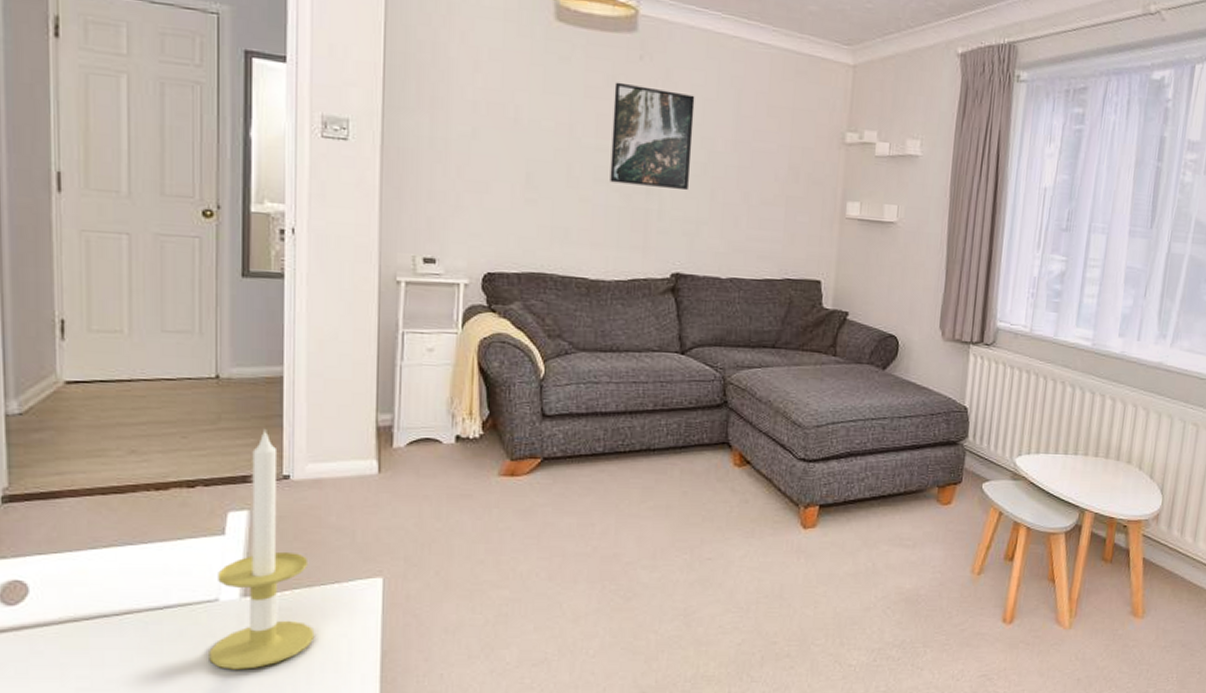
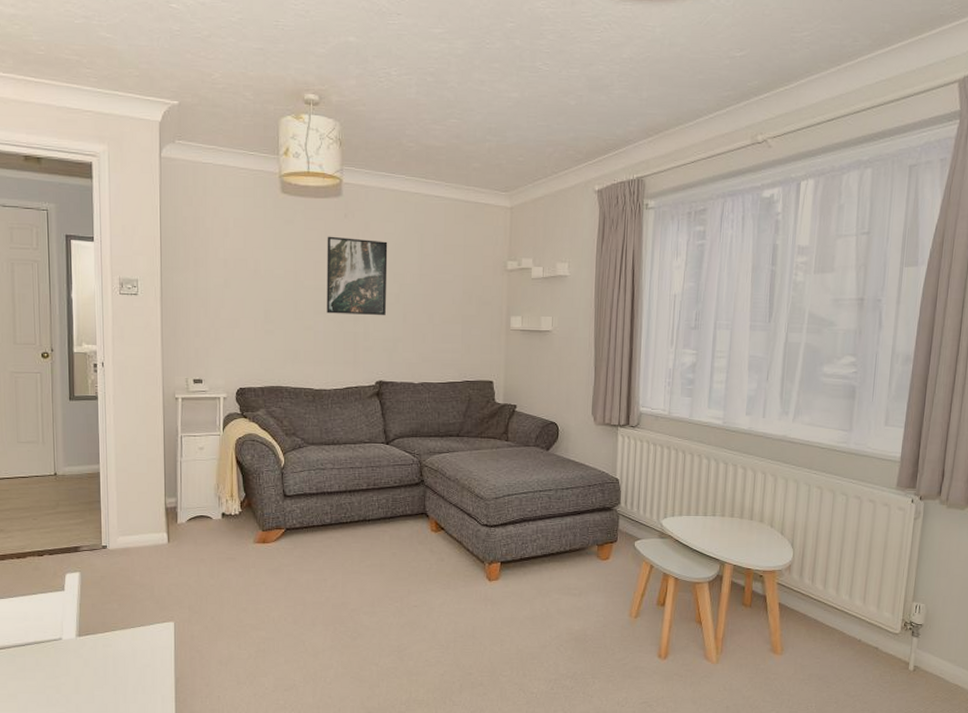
candle: present [209,428,315,670] -> none [56,511,128,691]

